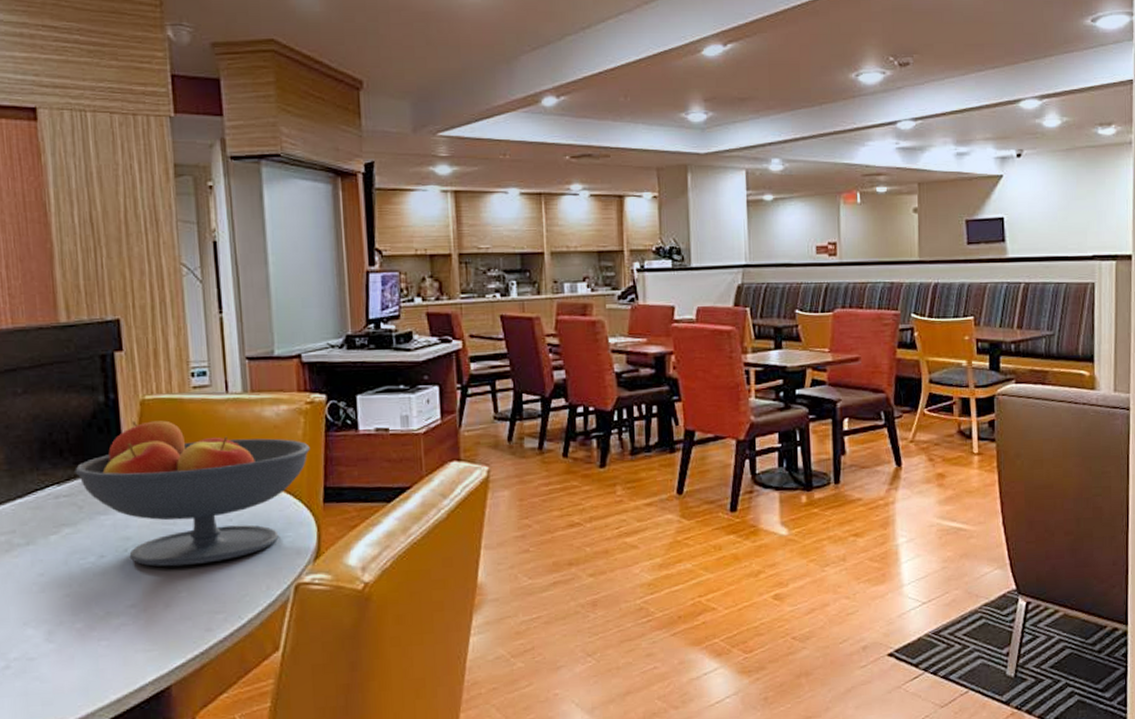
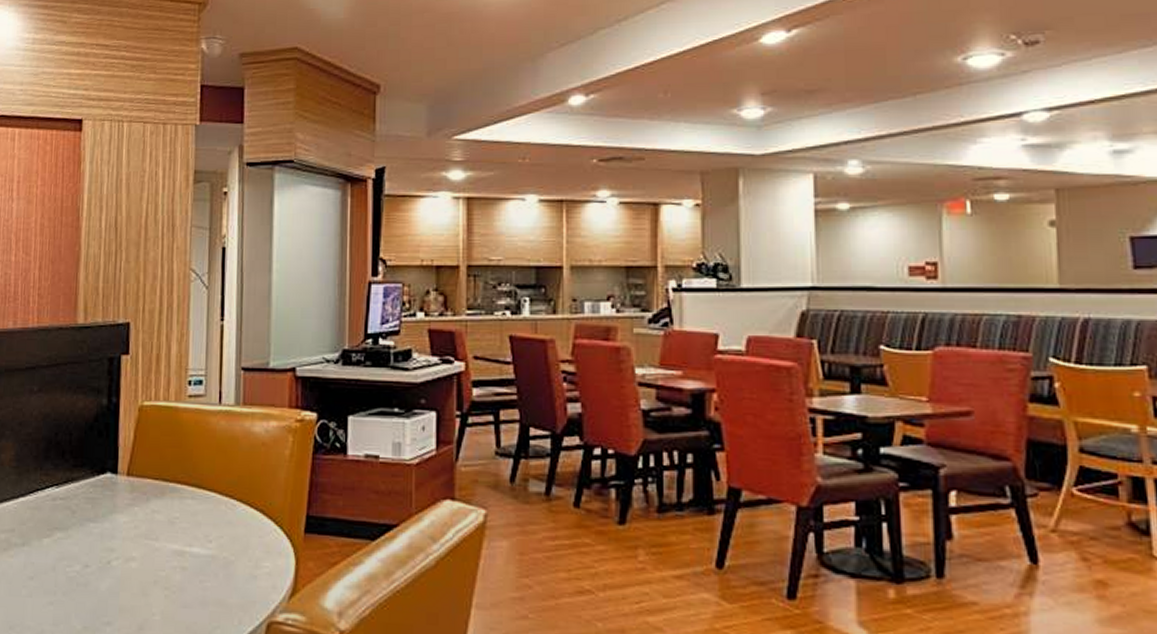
fruit bowl: present [75,420,310,567] -> none [73,426,296,587]

